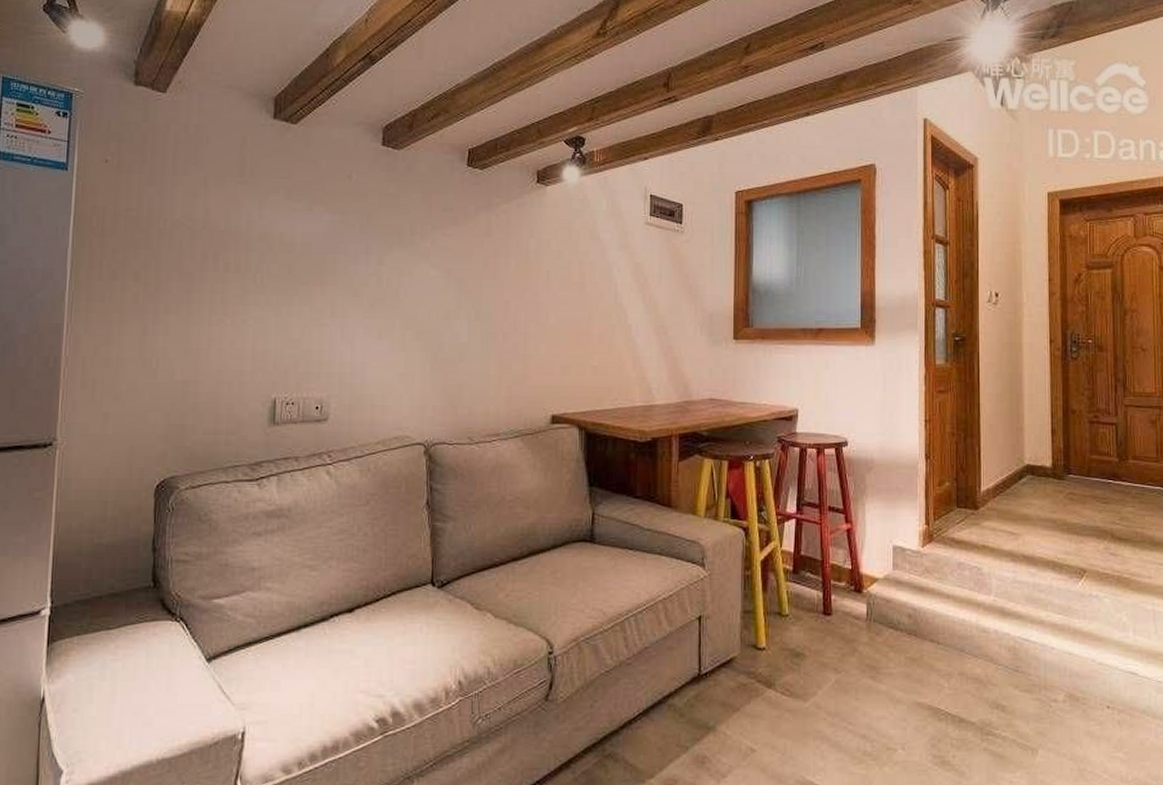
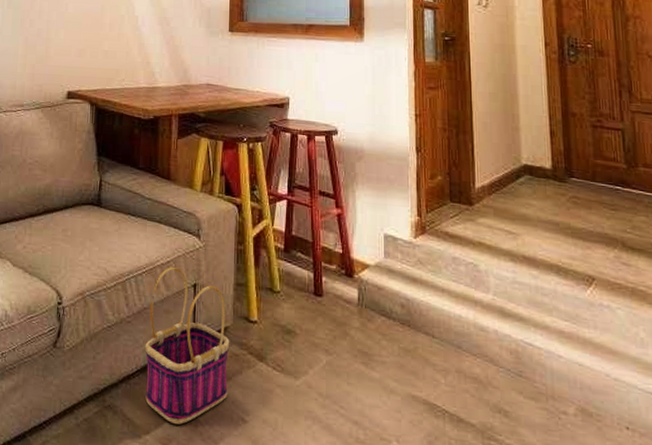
basket: none [647,600,738,763] -> present [145,266,230,425]

